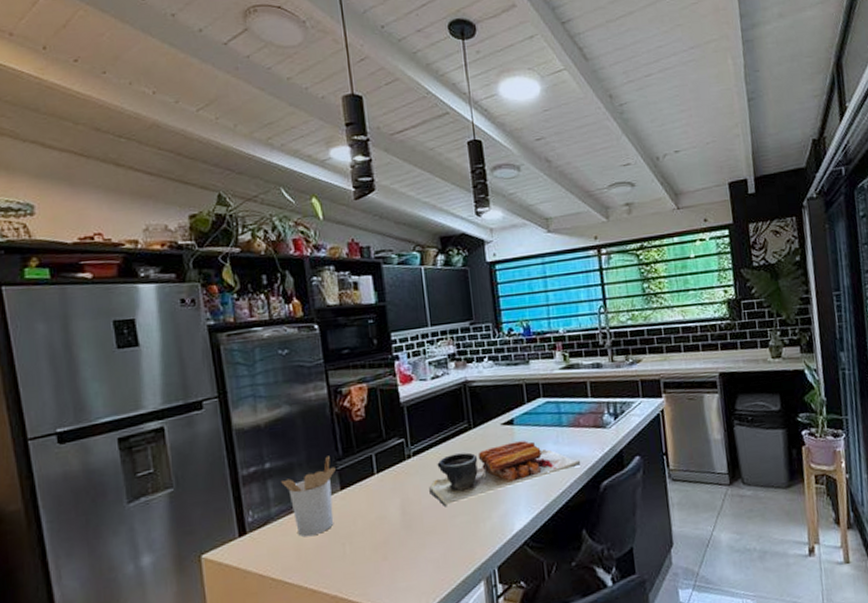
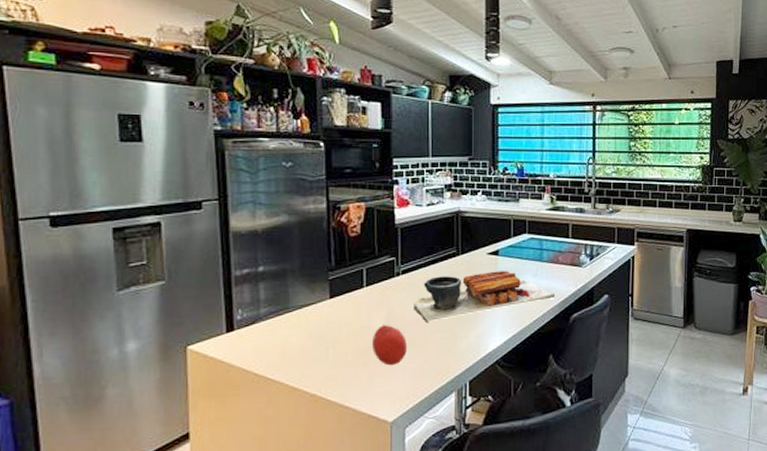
utensil holder: present [281,455,336,537] -> none [273,266,327,339]
fruit: none [389,512,427,558] -> present [372,324,407,366]

